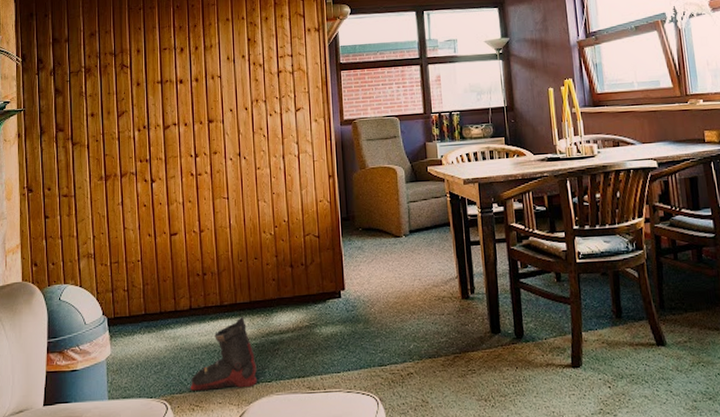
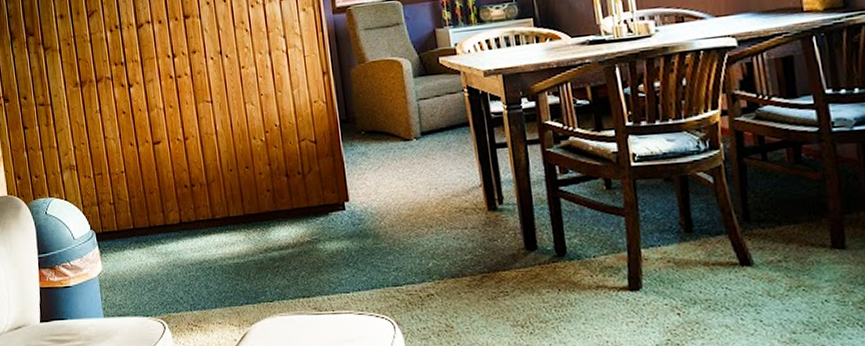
ski boot: present [190,316,257,391] -> none [187,230,258,310]

